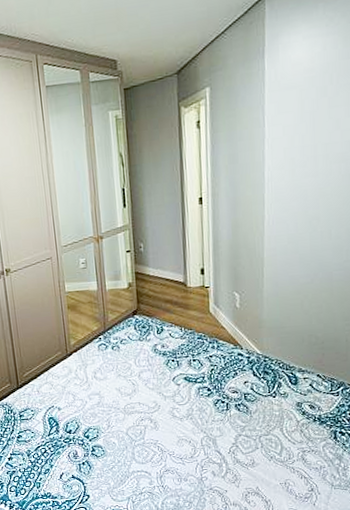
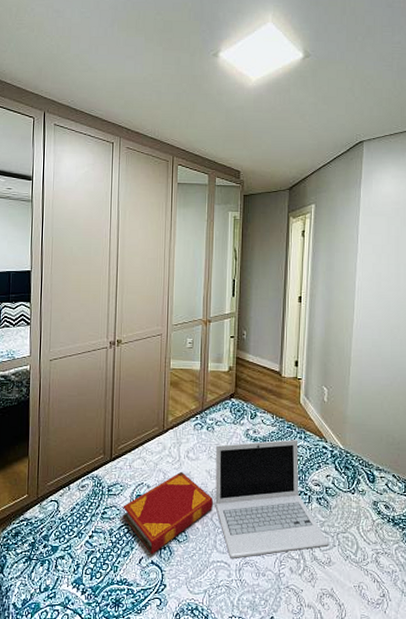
hardback book: none [36,391,128,470] -> present [122,471,214,554]
laptop: none [124,350,252,467] -> present [215,439,330,558]

